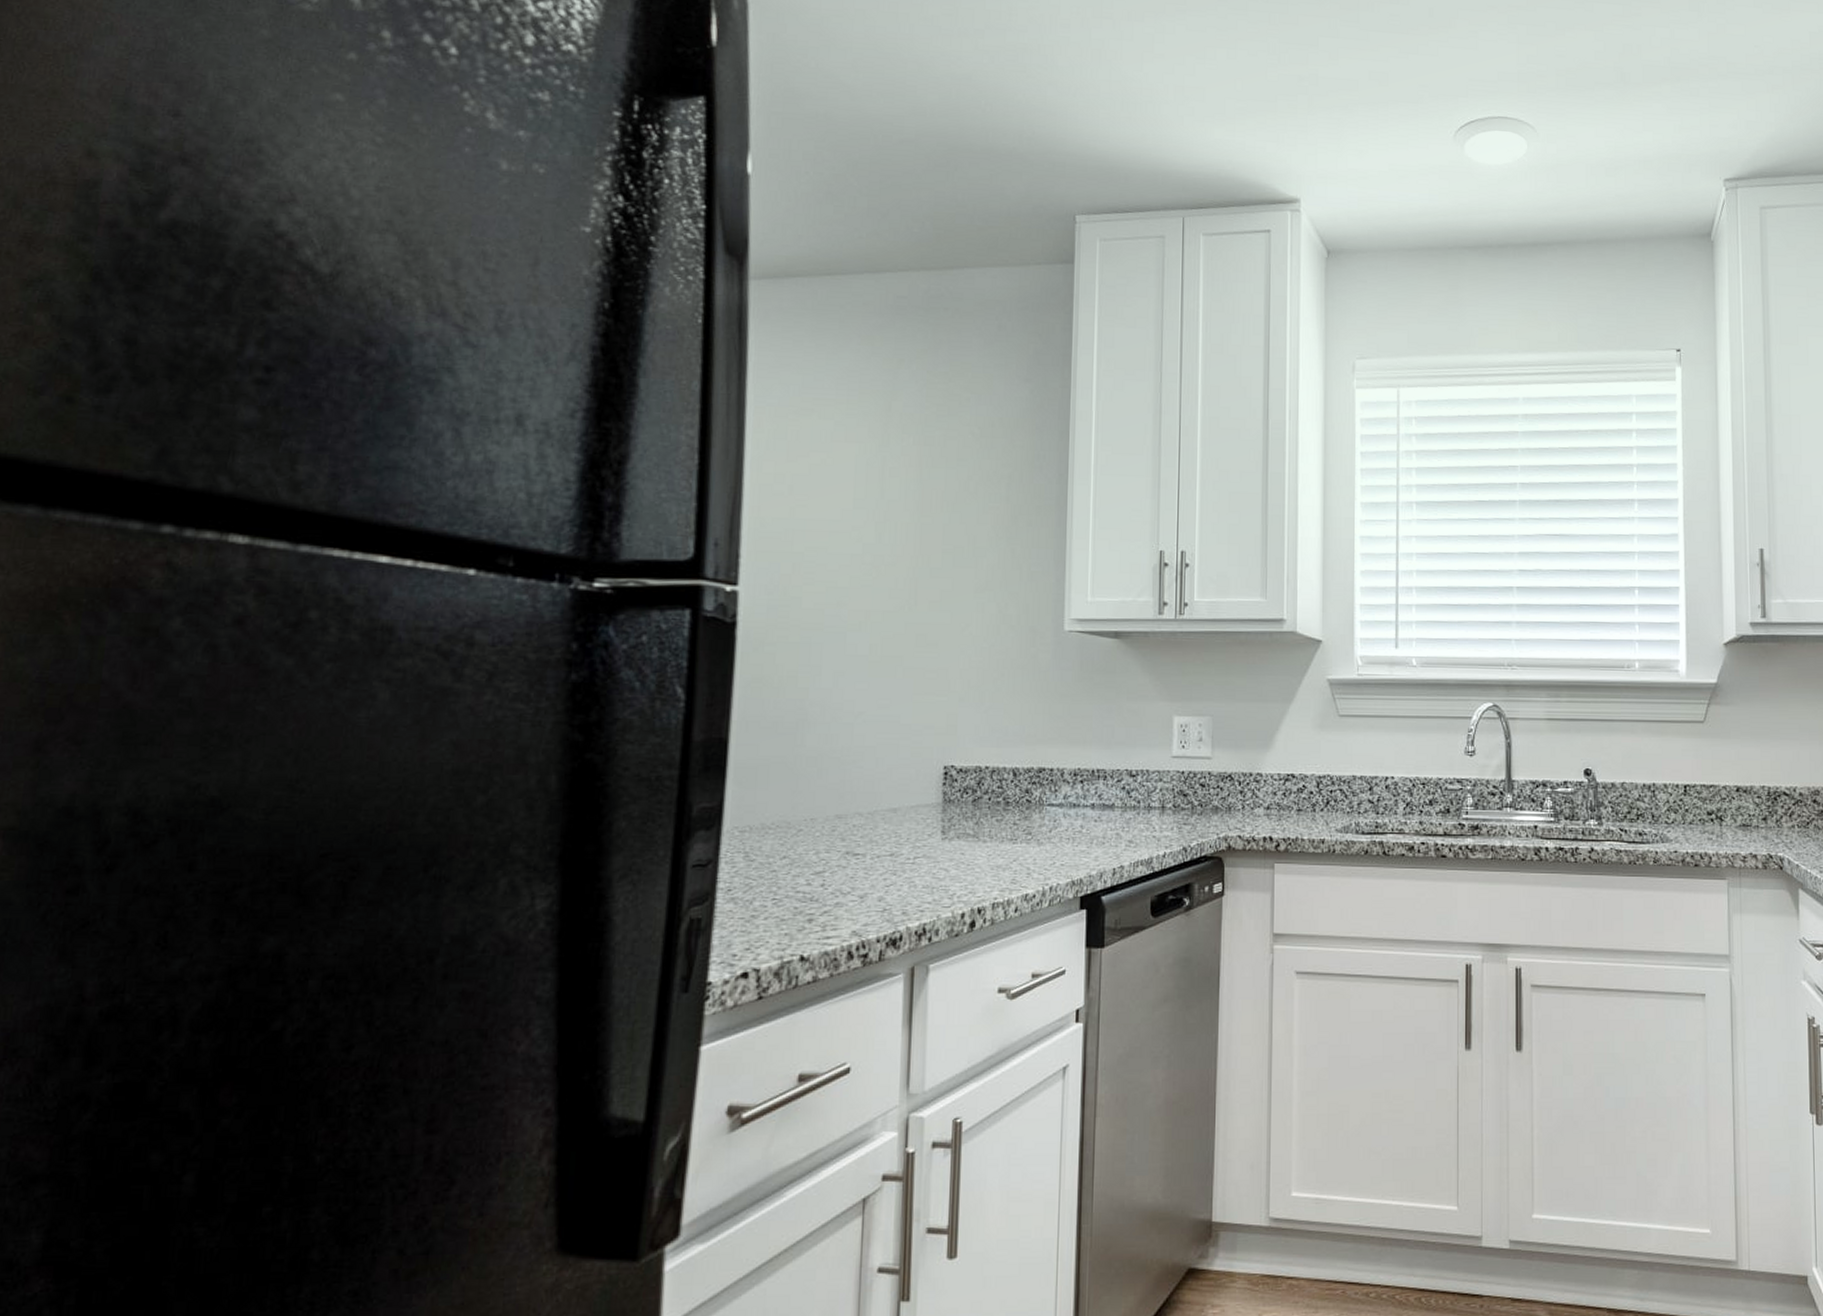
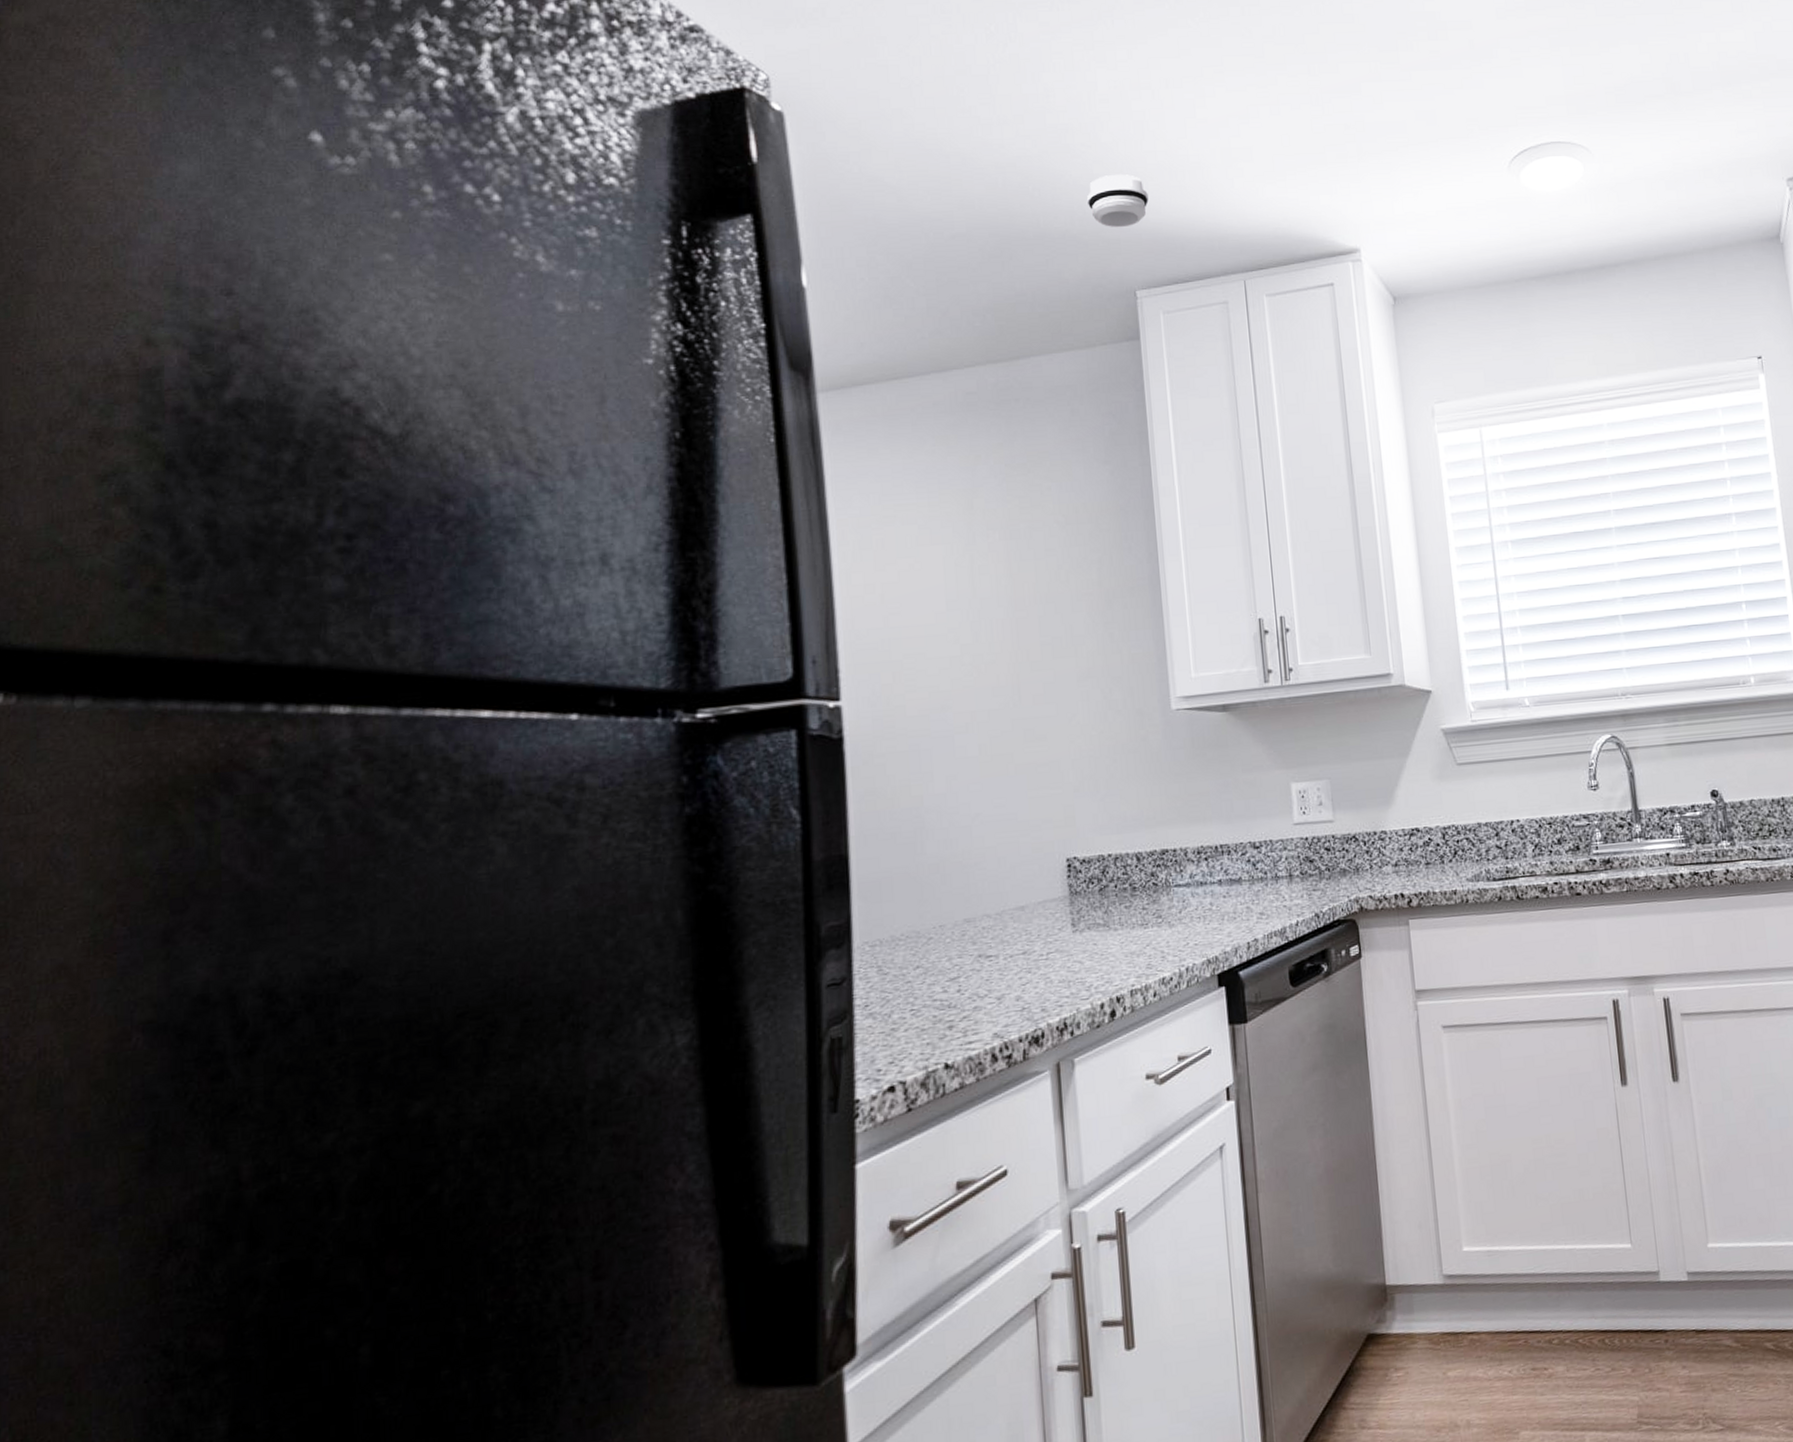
smoke detector: none [1038,98,1098,152] -> present [1087,174,1149,228]

